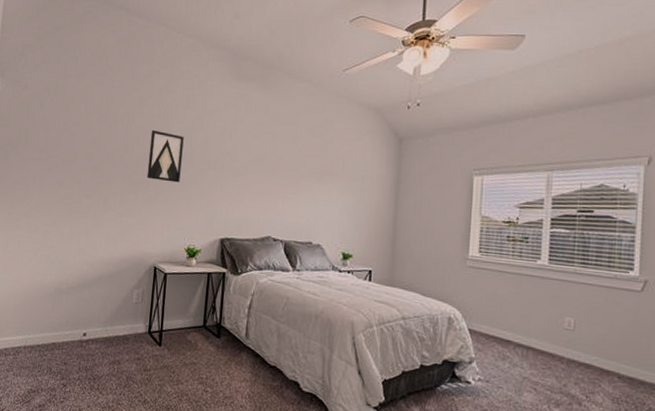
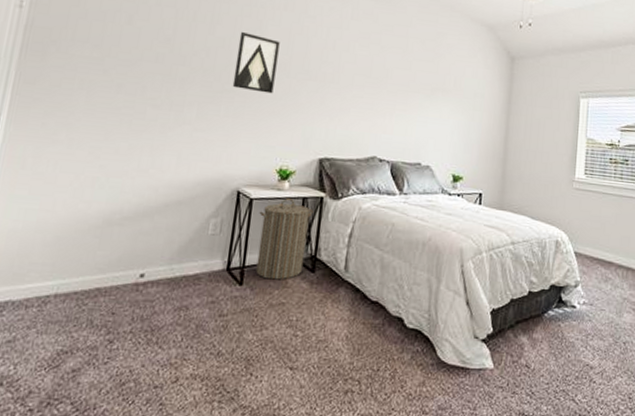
laundry hamper: none [171,273,217,343] -> present [255,198,313,280]

